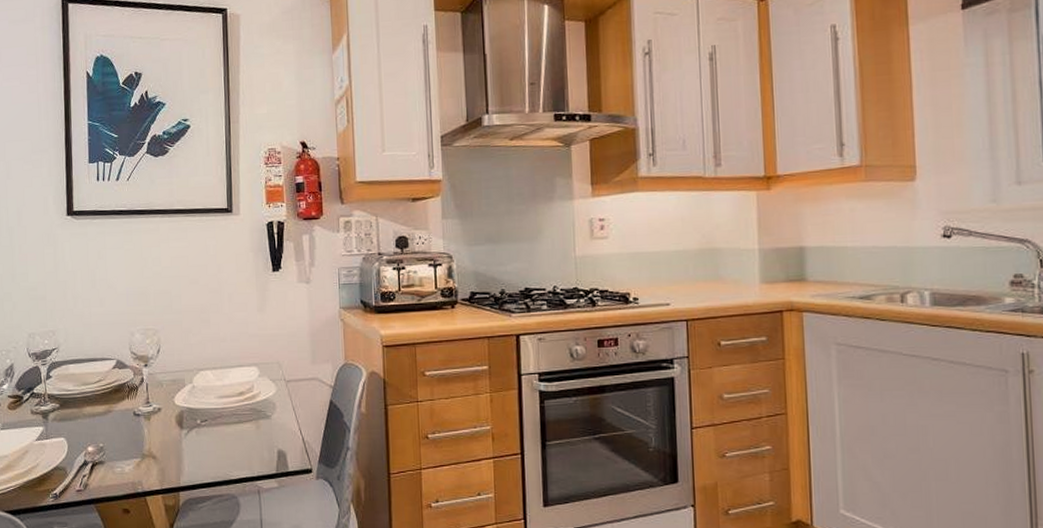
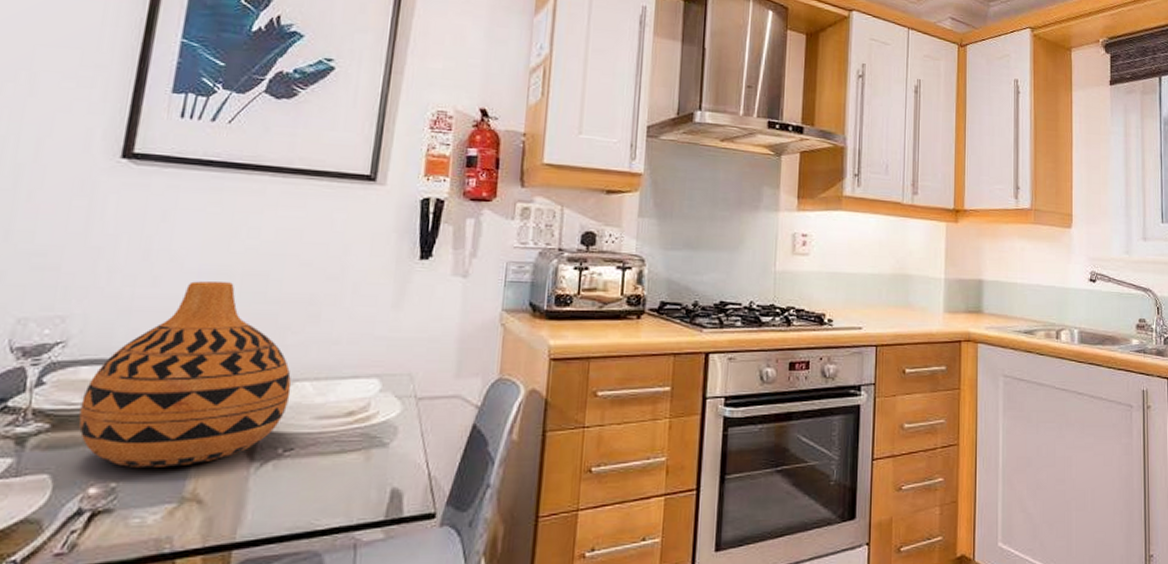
vase: none [74,300,199,433] -> present [78,281,292,467]

